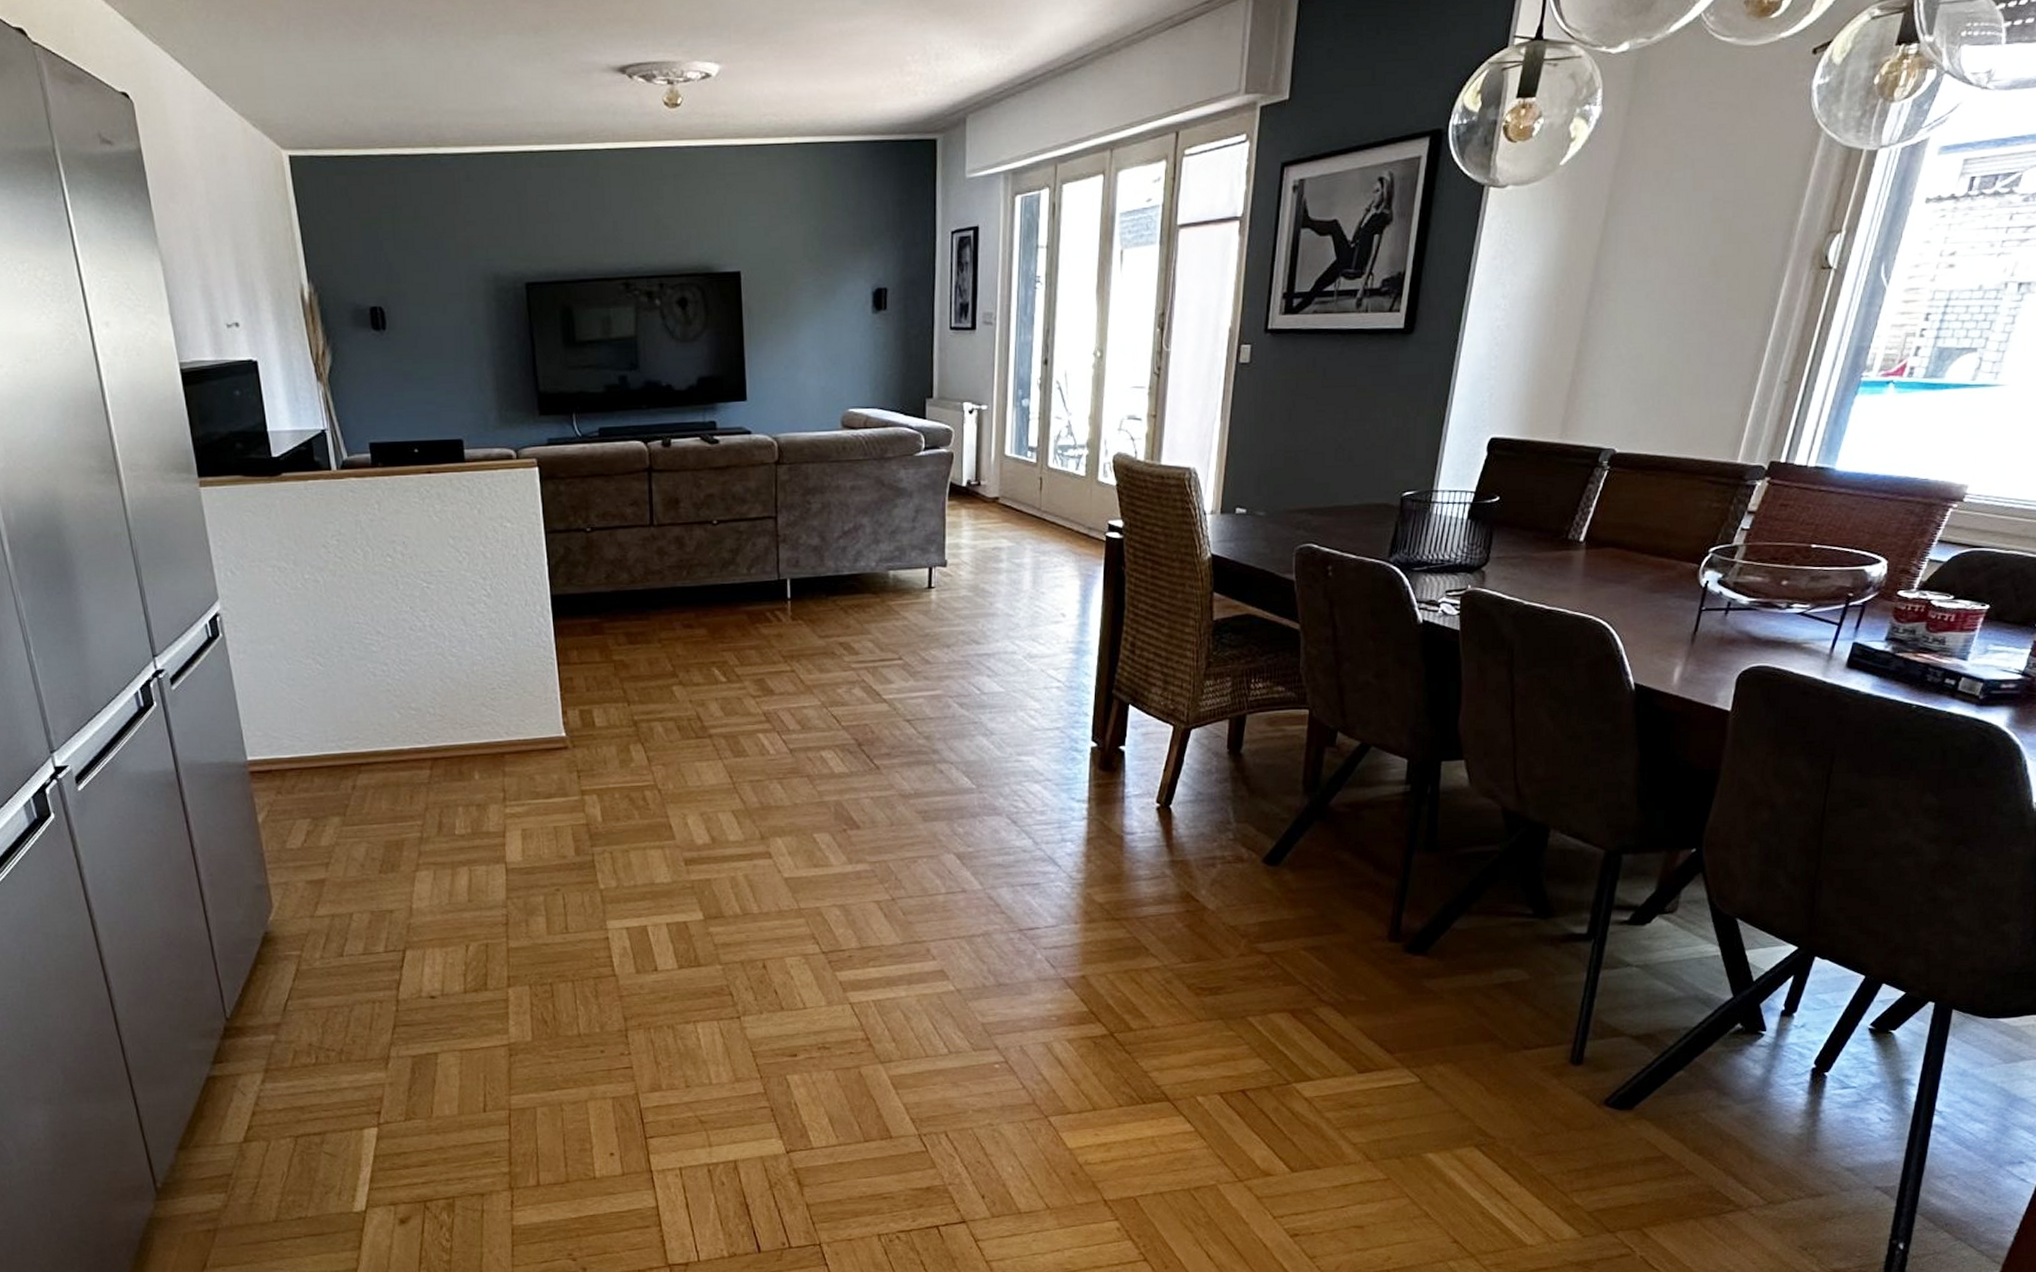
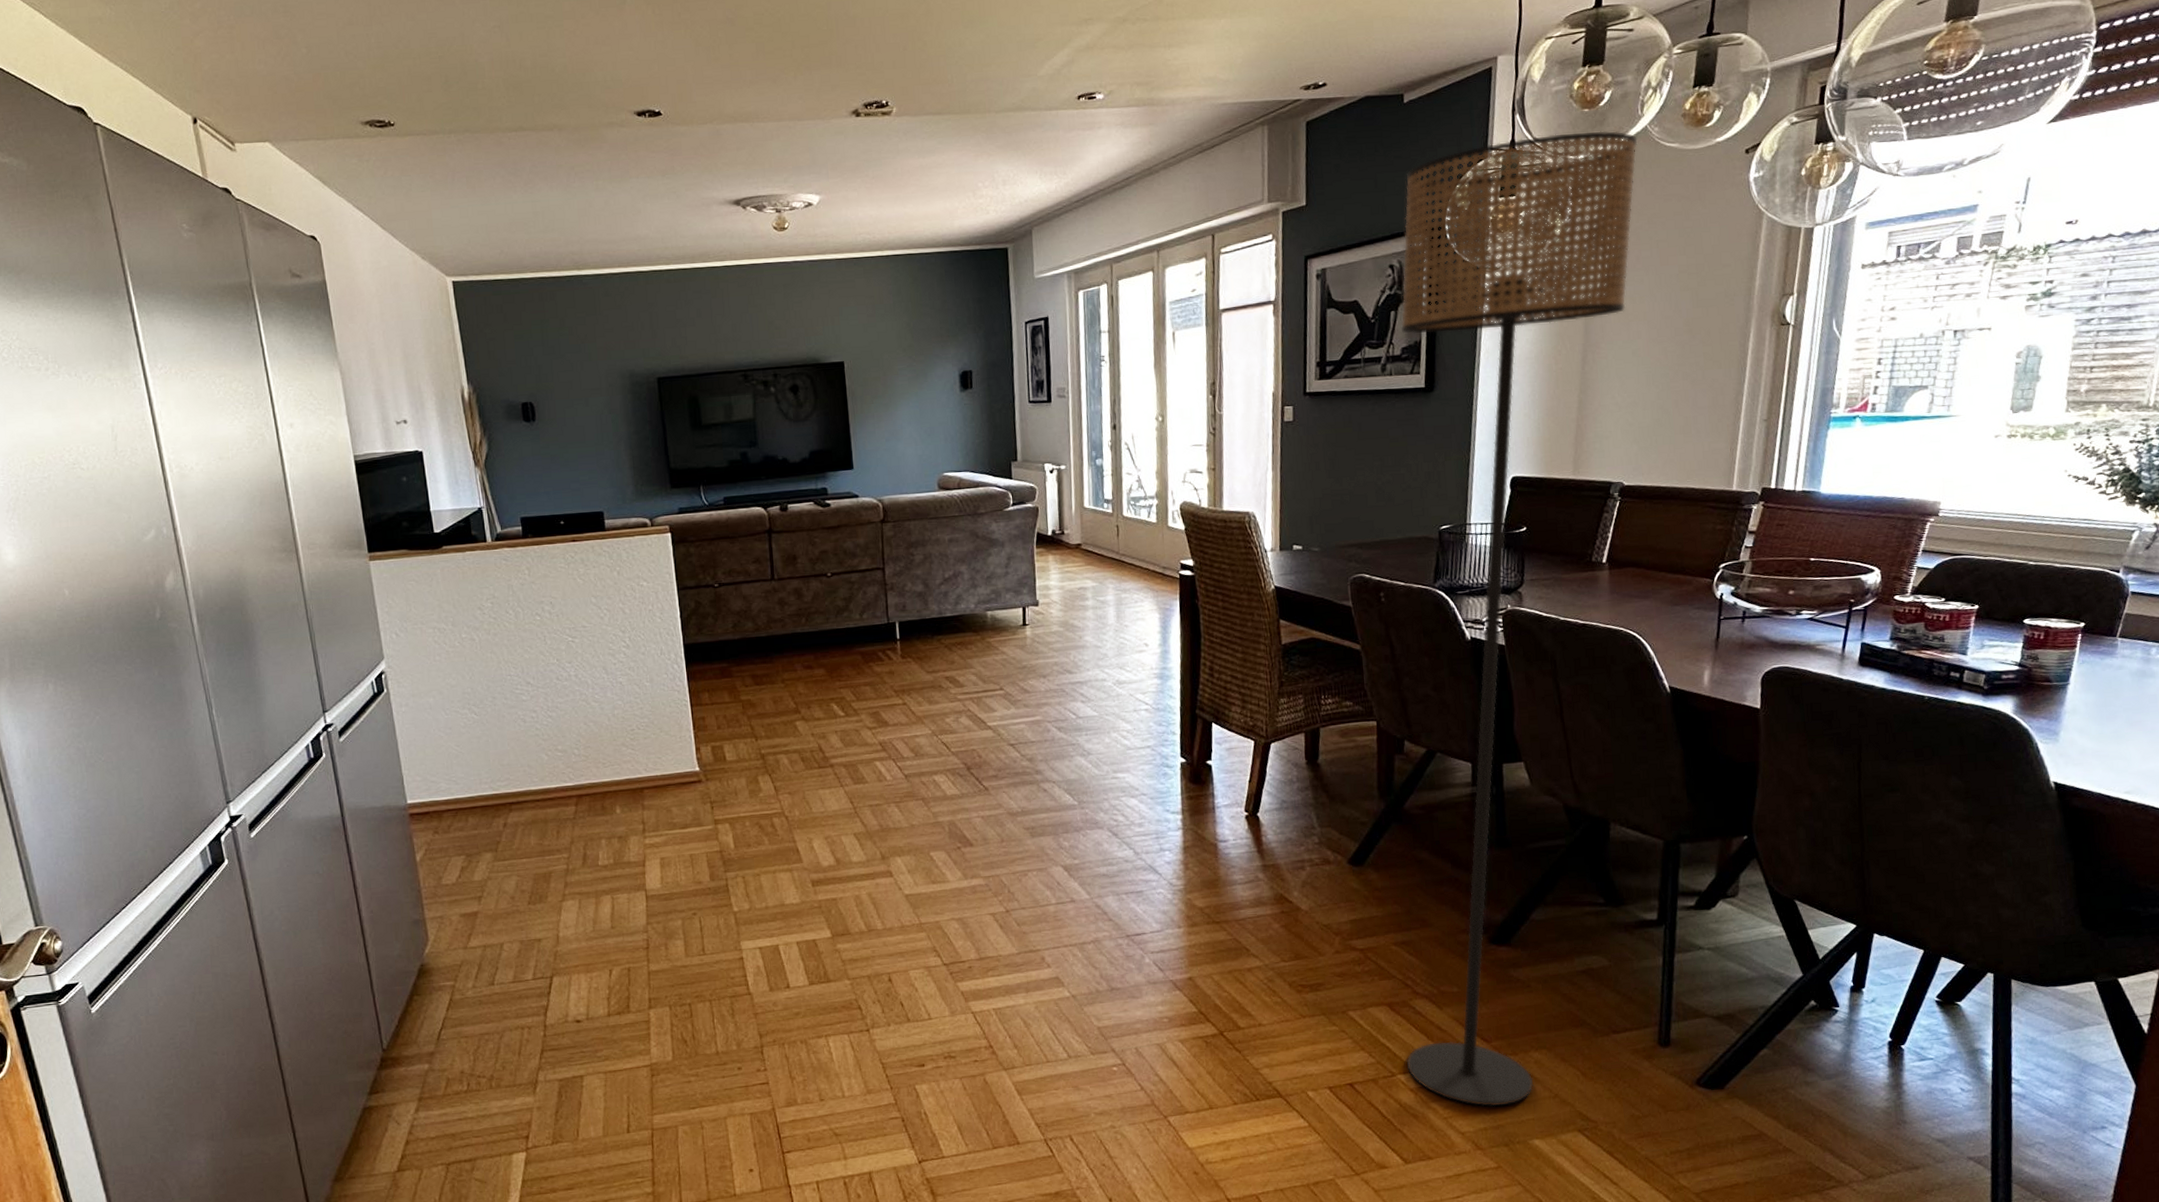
floor lamp: none [1303,18,1688,1119] -> present [1400,131,1638,1107]

